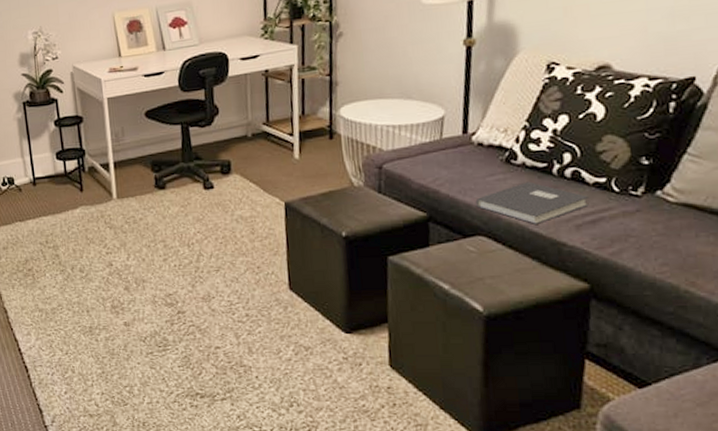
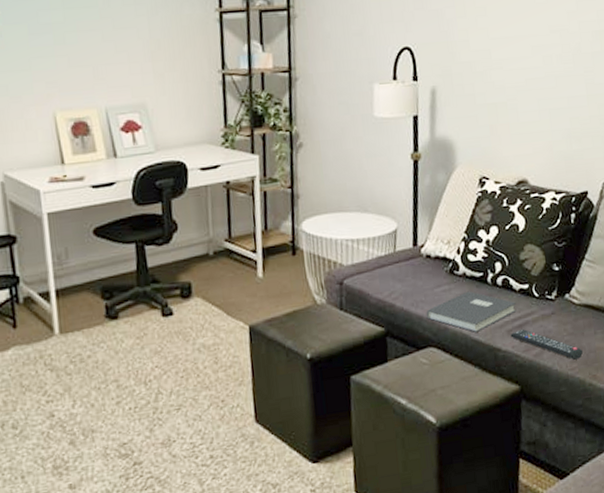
remote control: none [579,225,677,263] -> present [510,329,583,360]

